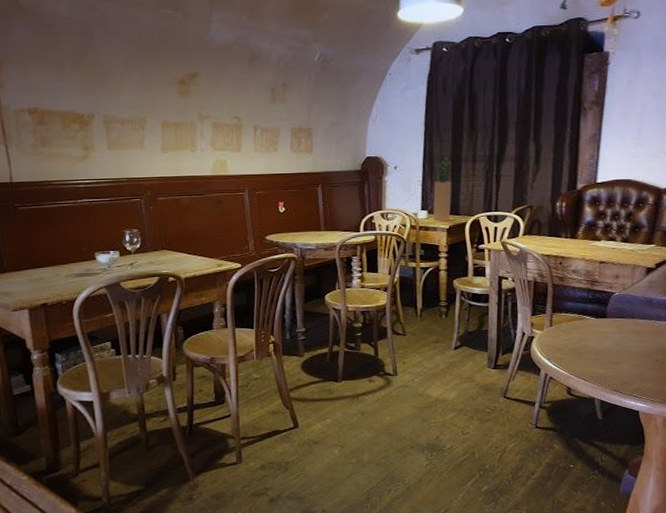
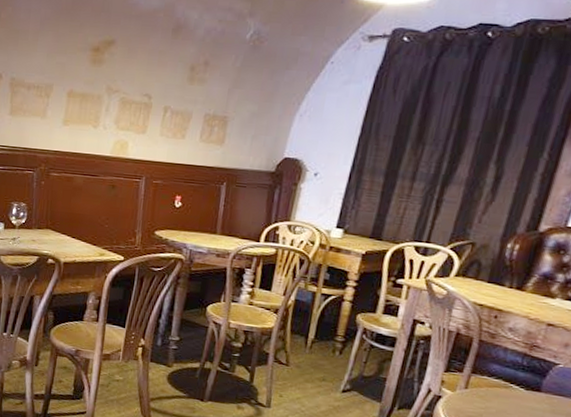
vase: present [433,154,451,221] -> none [348,166,385,245]

